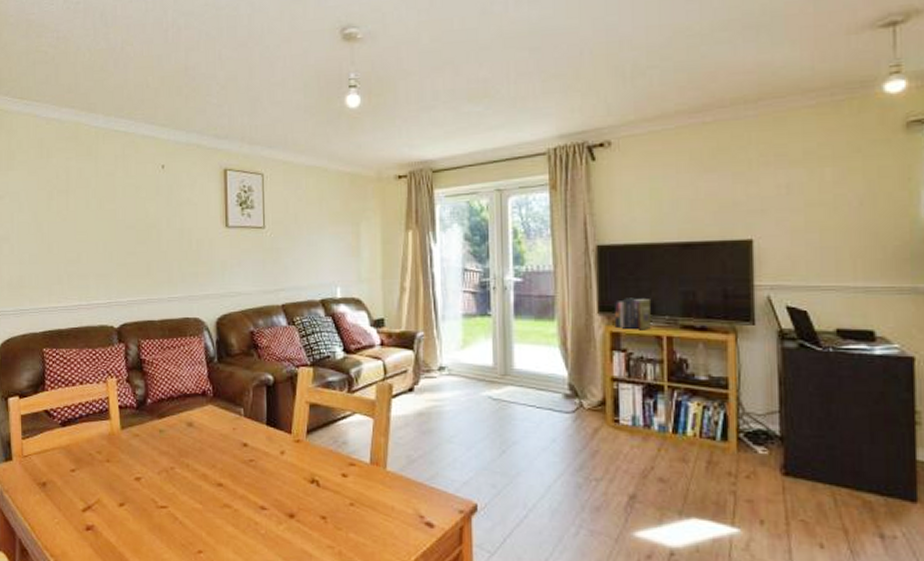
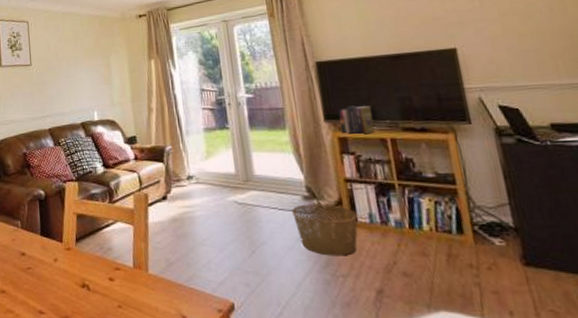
basket: none [551,403,620,459] -> present [292,203,358,256]

